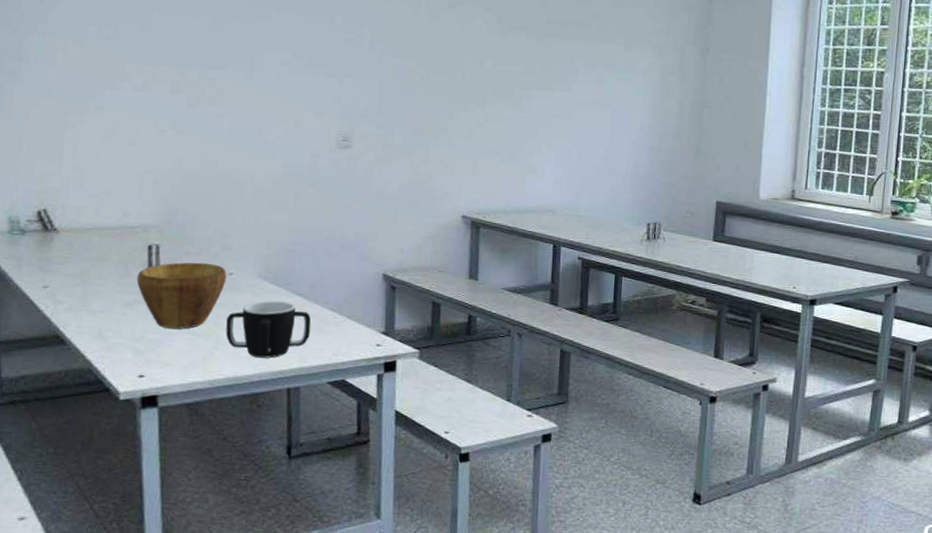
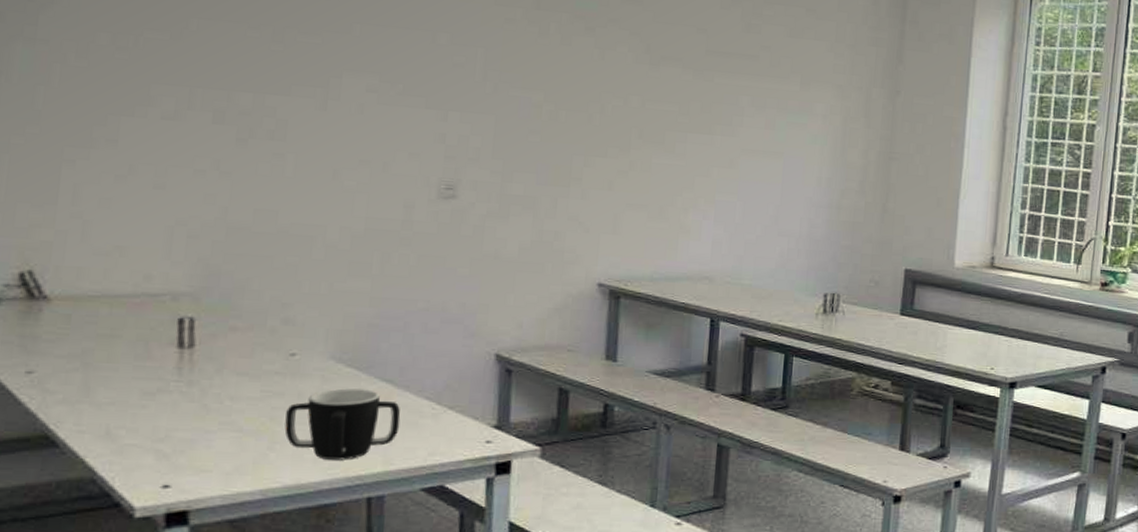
bowl: present [136,262,227,329] -> none [161,339,288,425]

